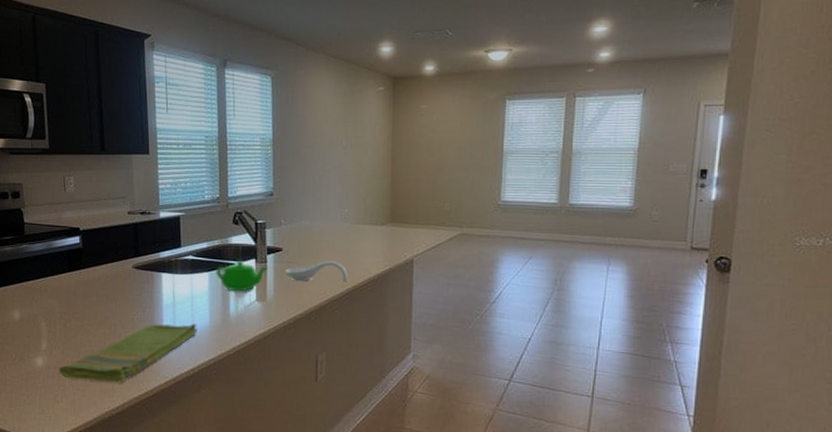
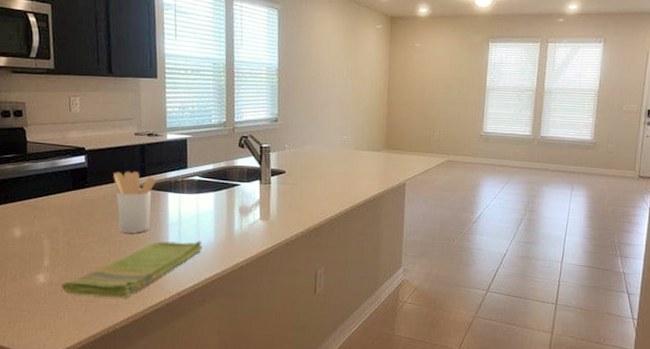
utensil holder: none [107,251,150,316] -> present [113,171,156,233]
teapot: present [216,260,268,292] -> none [221,181,271,211]
spoon rest: present [285,261,348,282] -> none [288,183,346,203]

